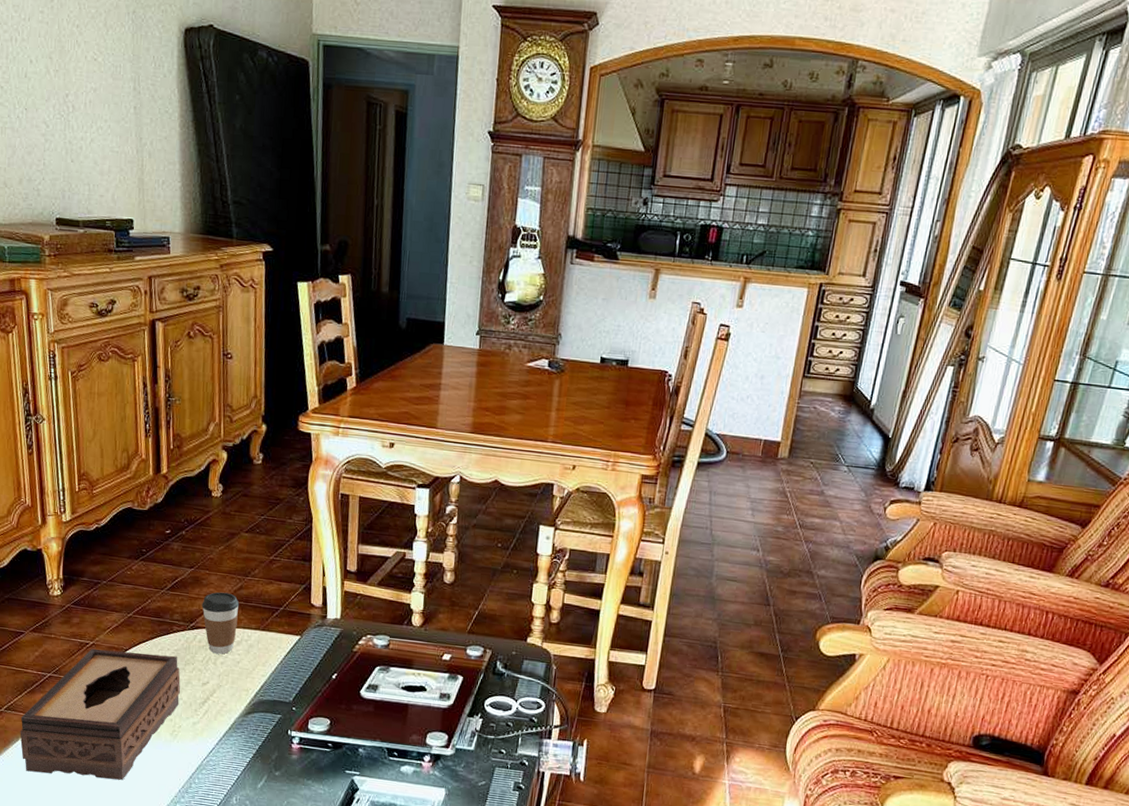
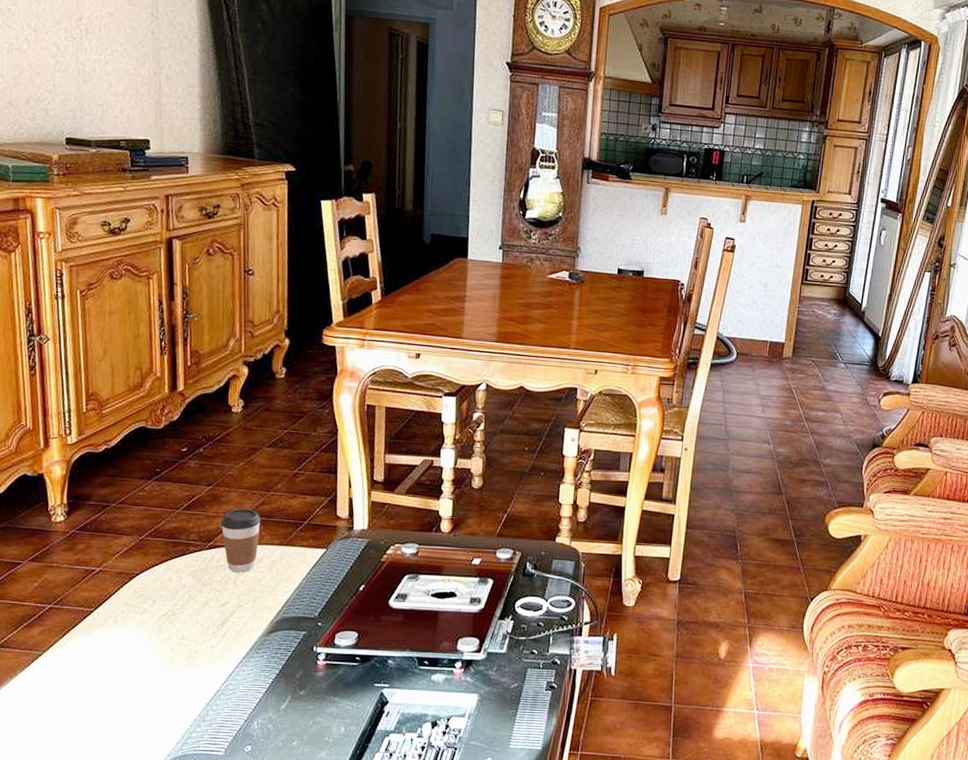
tissue box: present [20,648,181,780] -> none [14,575,197,714]

